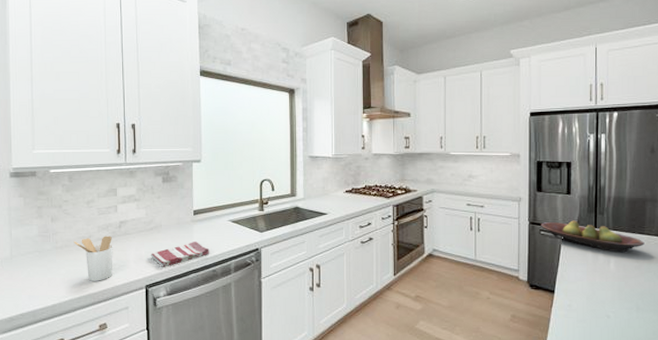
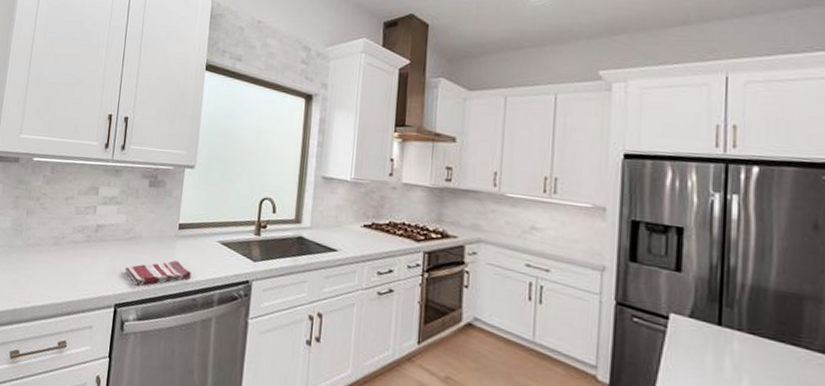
utensil holder: present [73,236,113,281] -> none [45,238,86,291]
fruit bowl: present [541,220,645,253] -> none [633,305,801,369]

